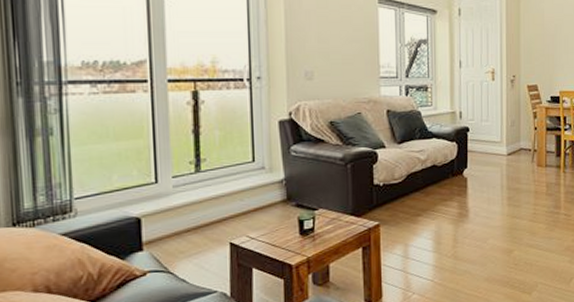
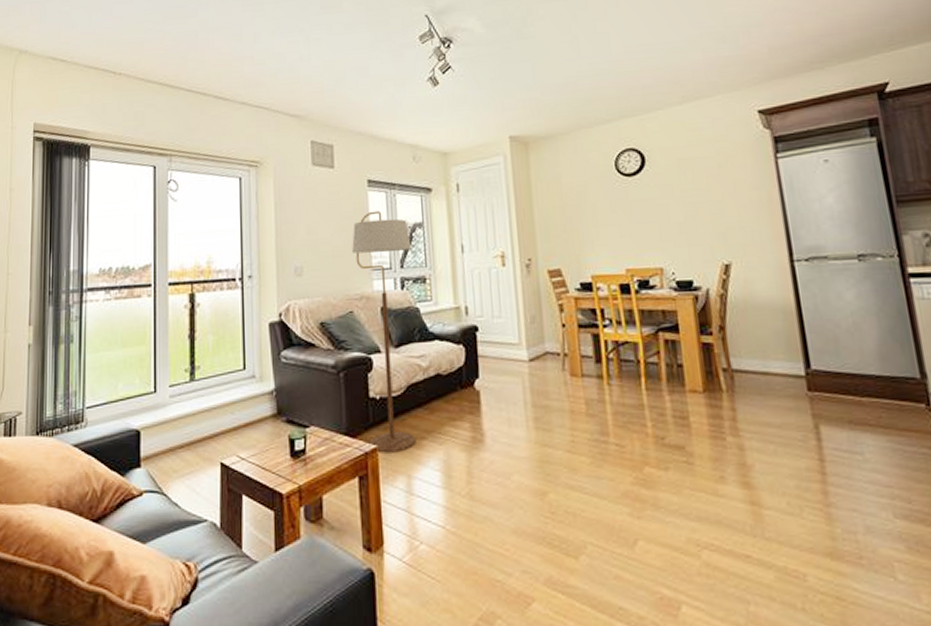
floor lamp: none [362,26,417,228] -> present [352,210,416,453]

